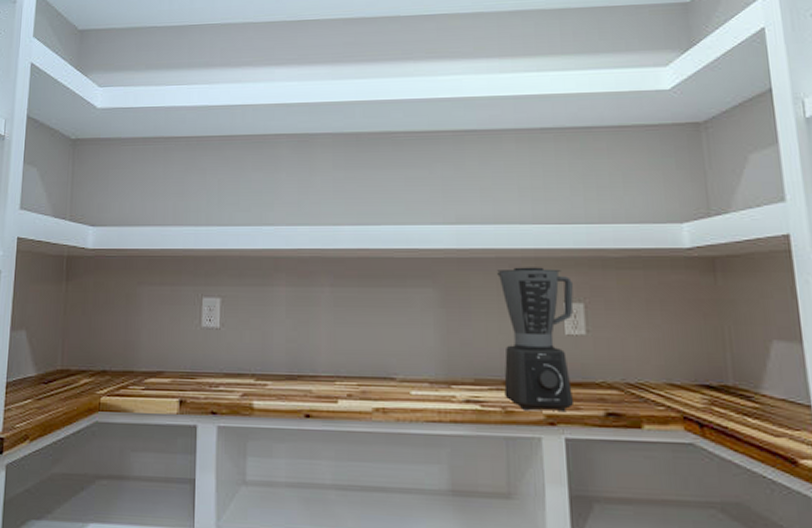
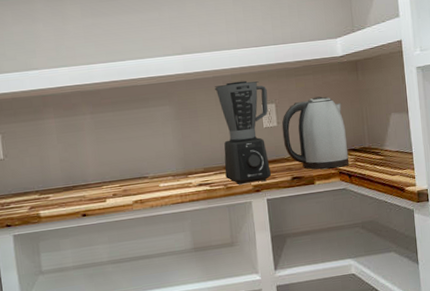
kettle: none [592,301,701,410] -> present [281,96,349,169]

